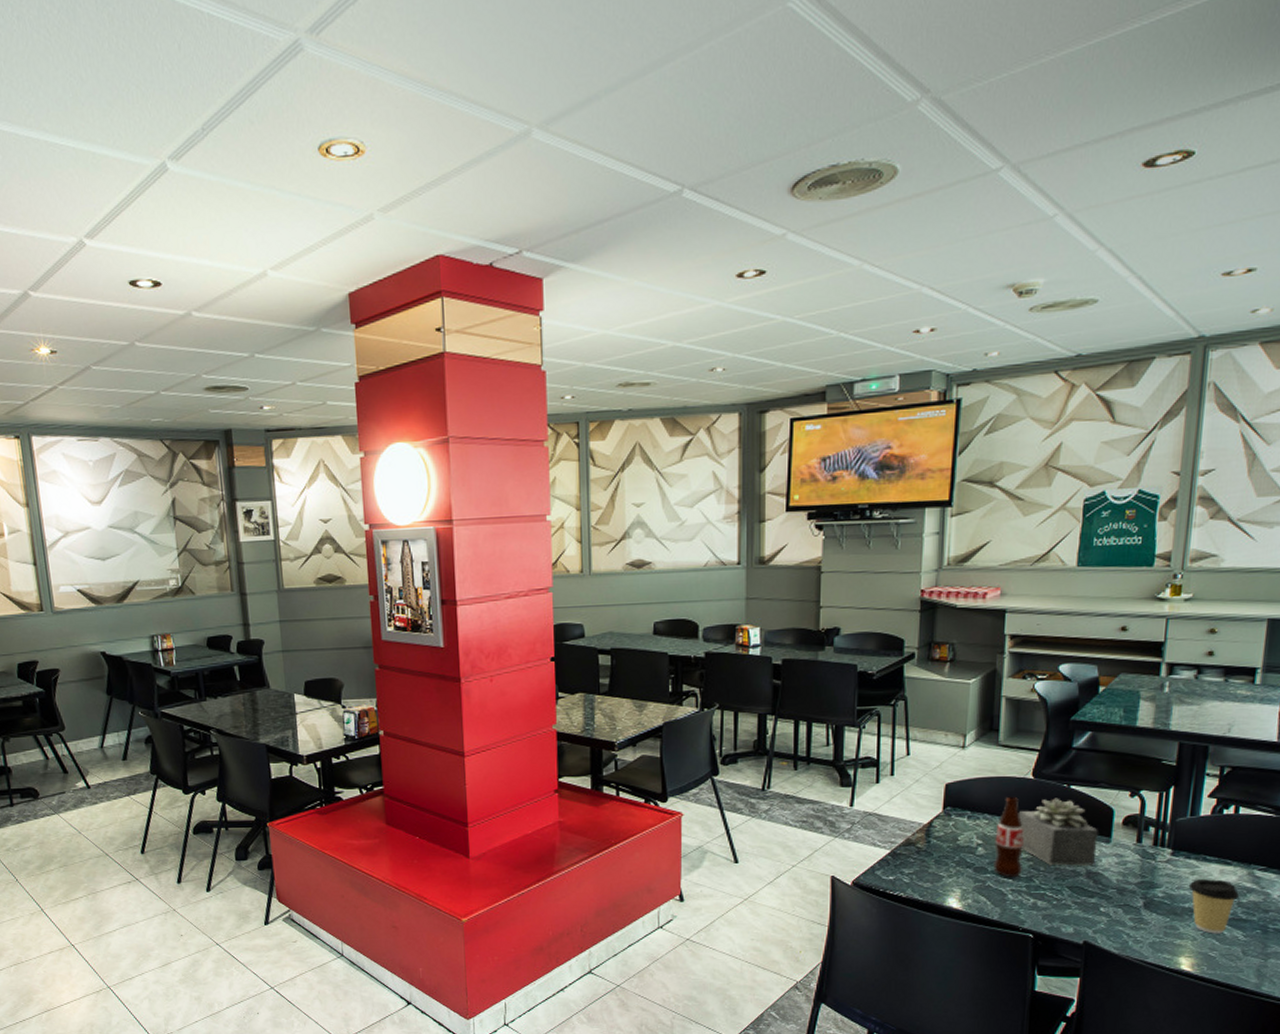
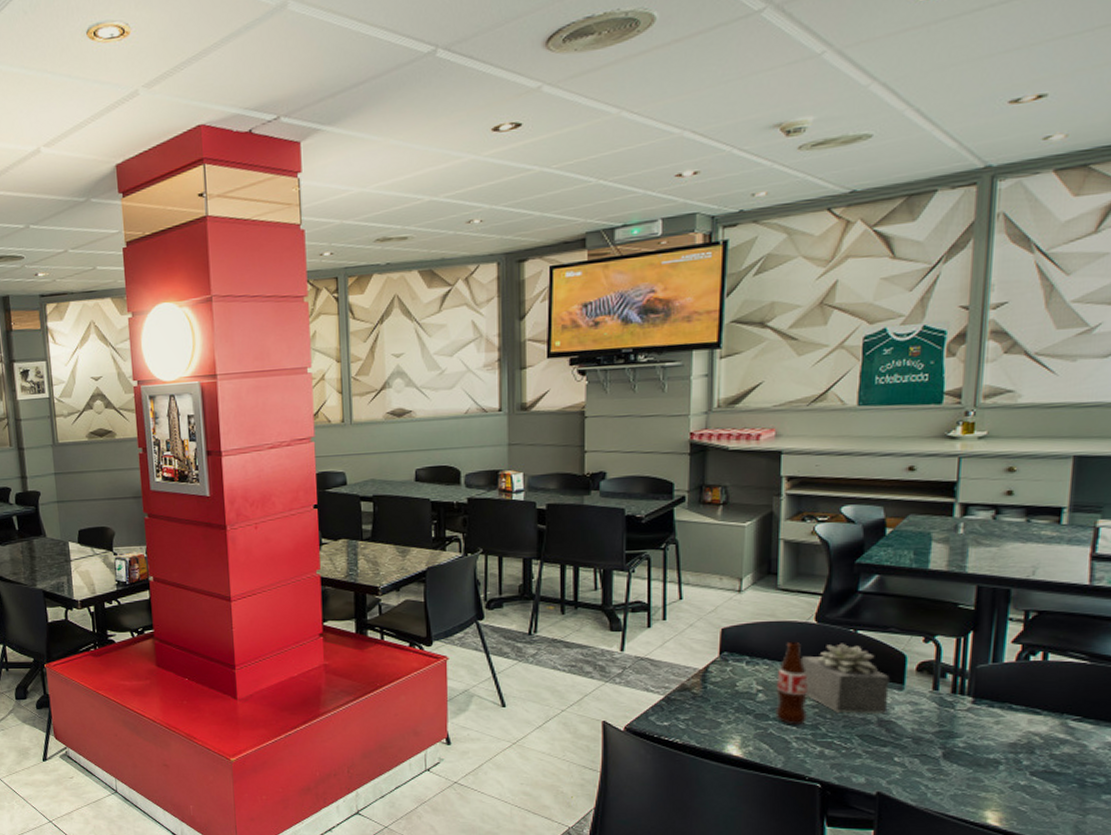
coffee cup: present [1188,879,1240,934] -> none [992,729,1052,787]

